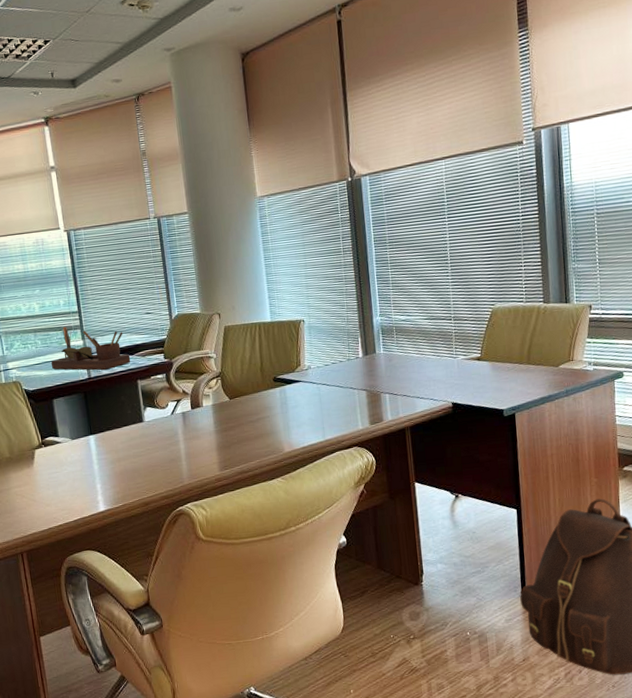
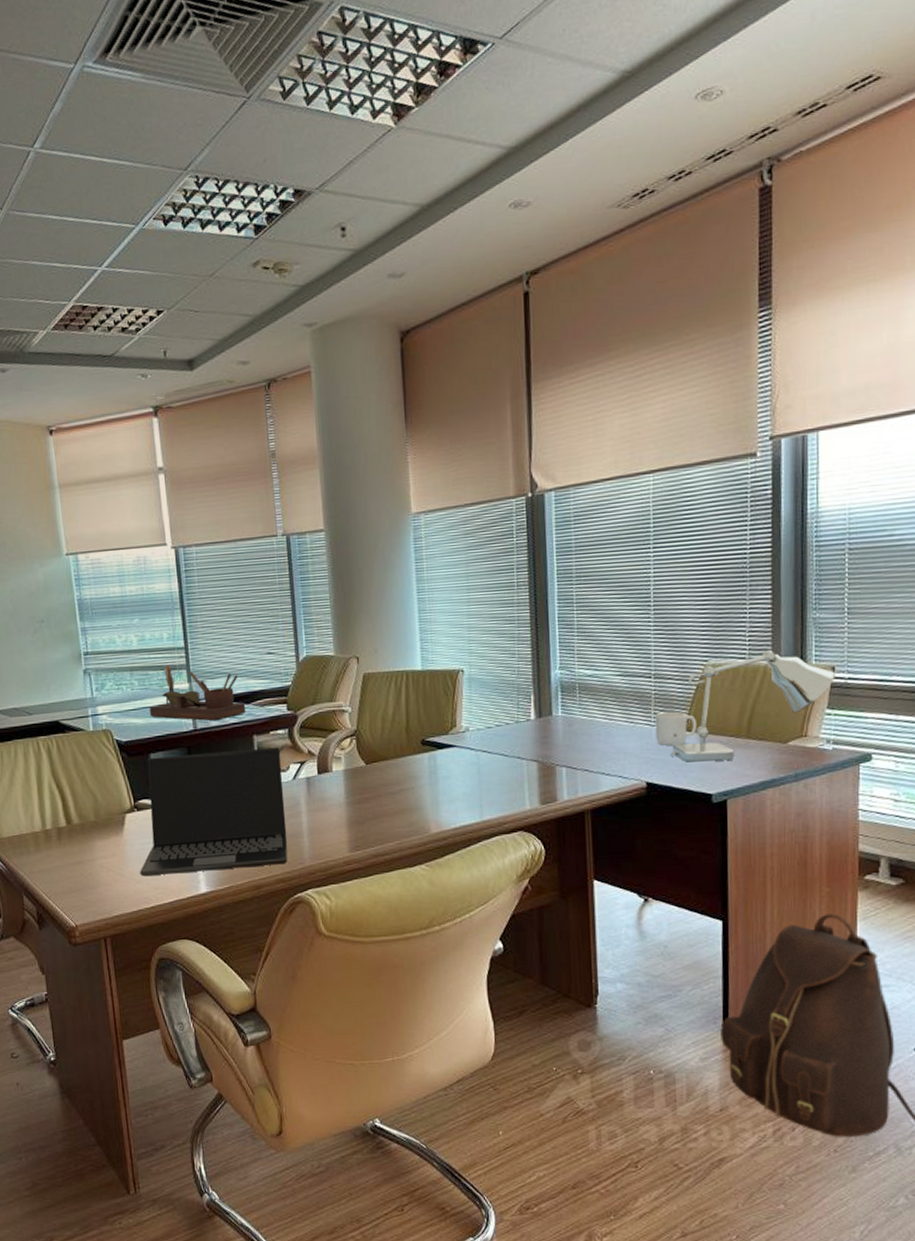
laptop: none [48,389,170,501] -> present [140,747,288,877]
mug: none [456,345,489,373] -> present [655,711,698,746]
desk lamp: none [470,293,593,385] -> present [671,649,836,762]

